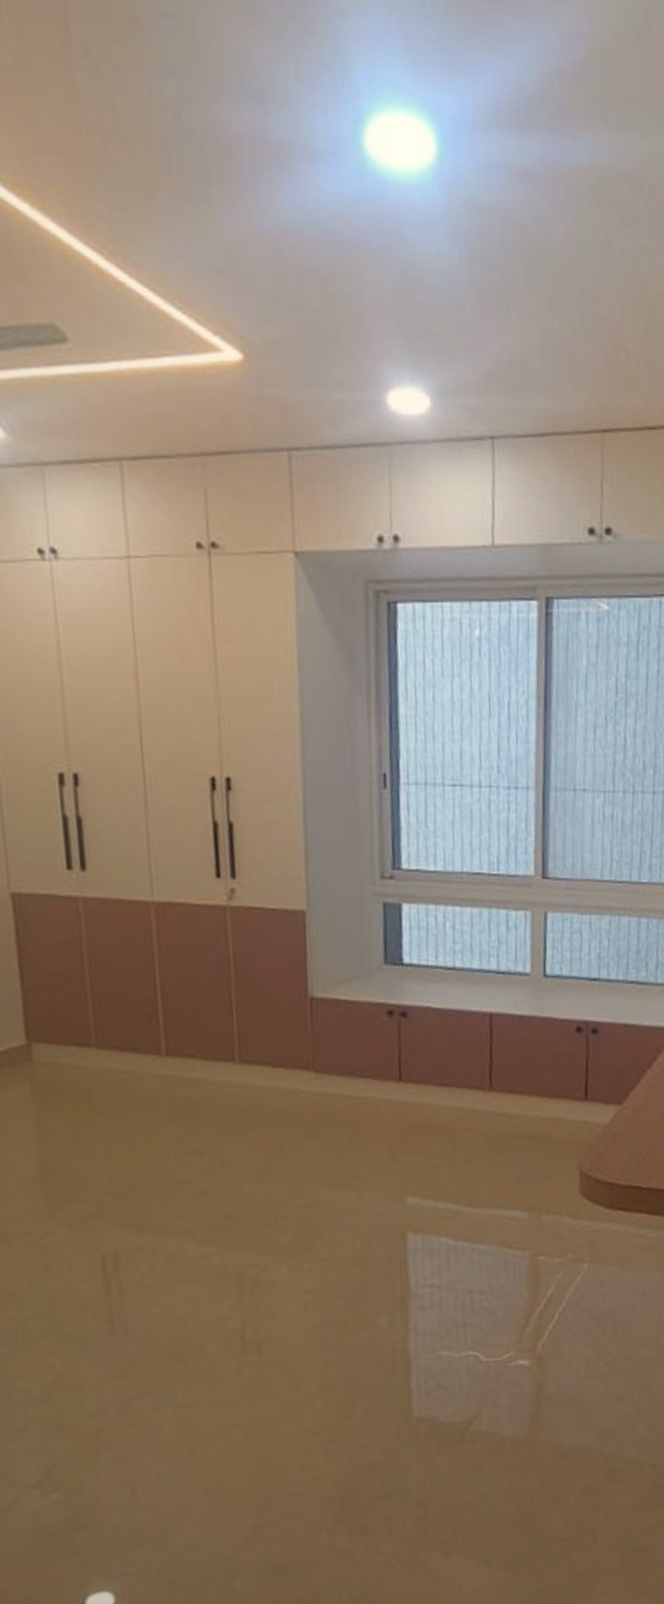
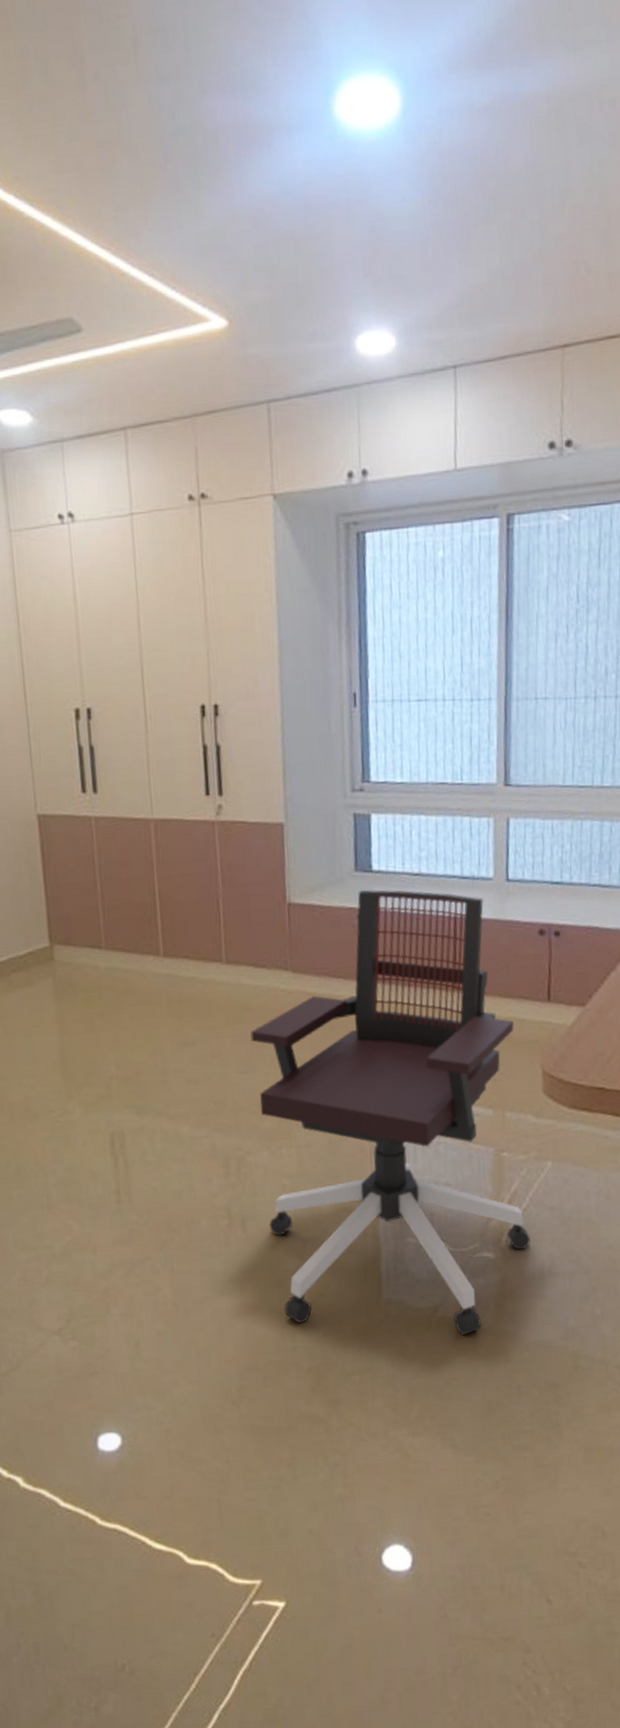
office chair: none [267,984,567,1451] -> present [250,890,531,1336]

